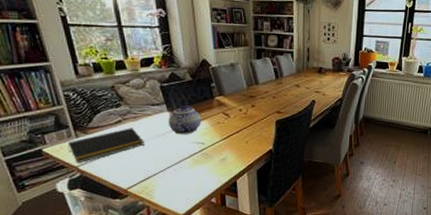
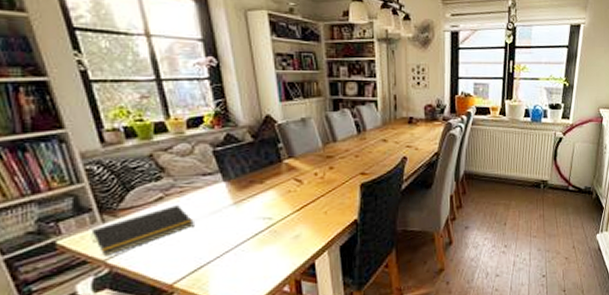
teapot: present [168,105,202,135] -> none [224,172,268,210]

